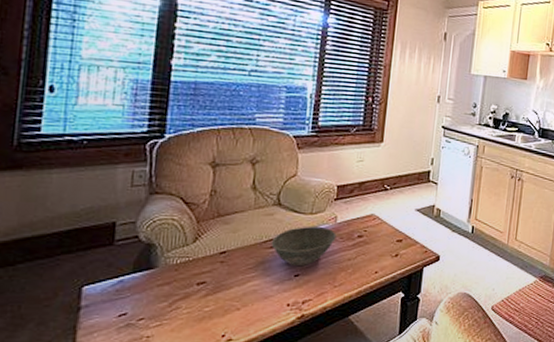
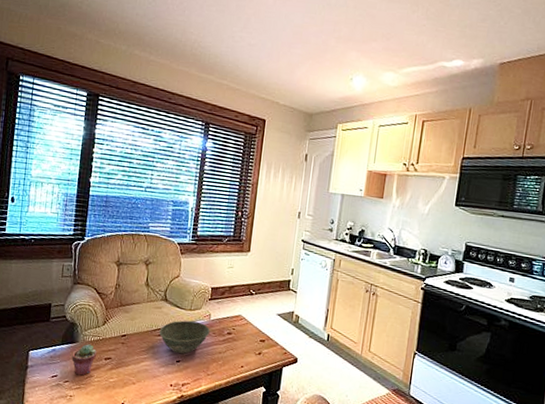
potted succulent: none [148,268,186,309] -> present [71,344,98,376]

